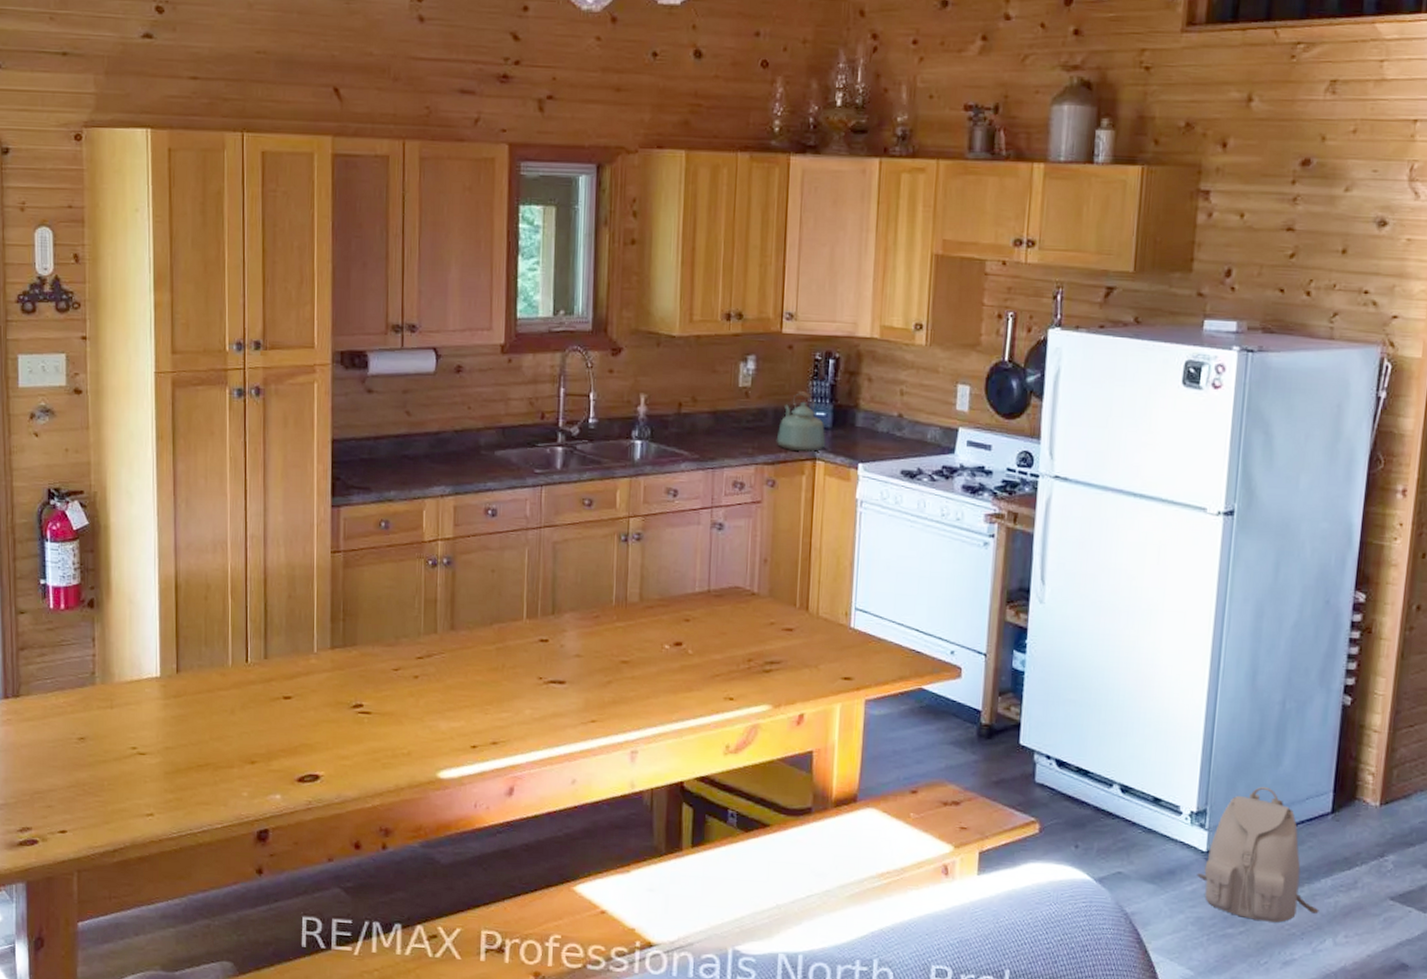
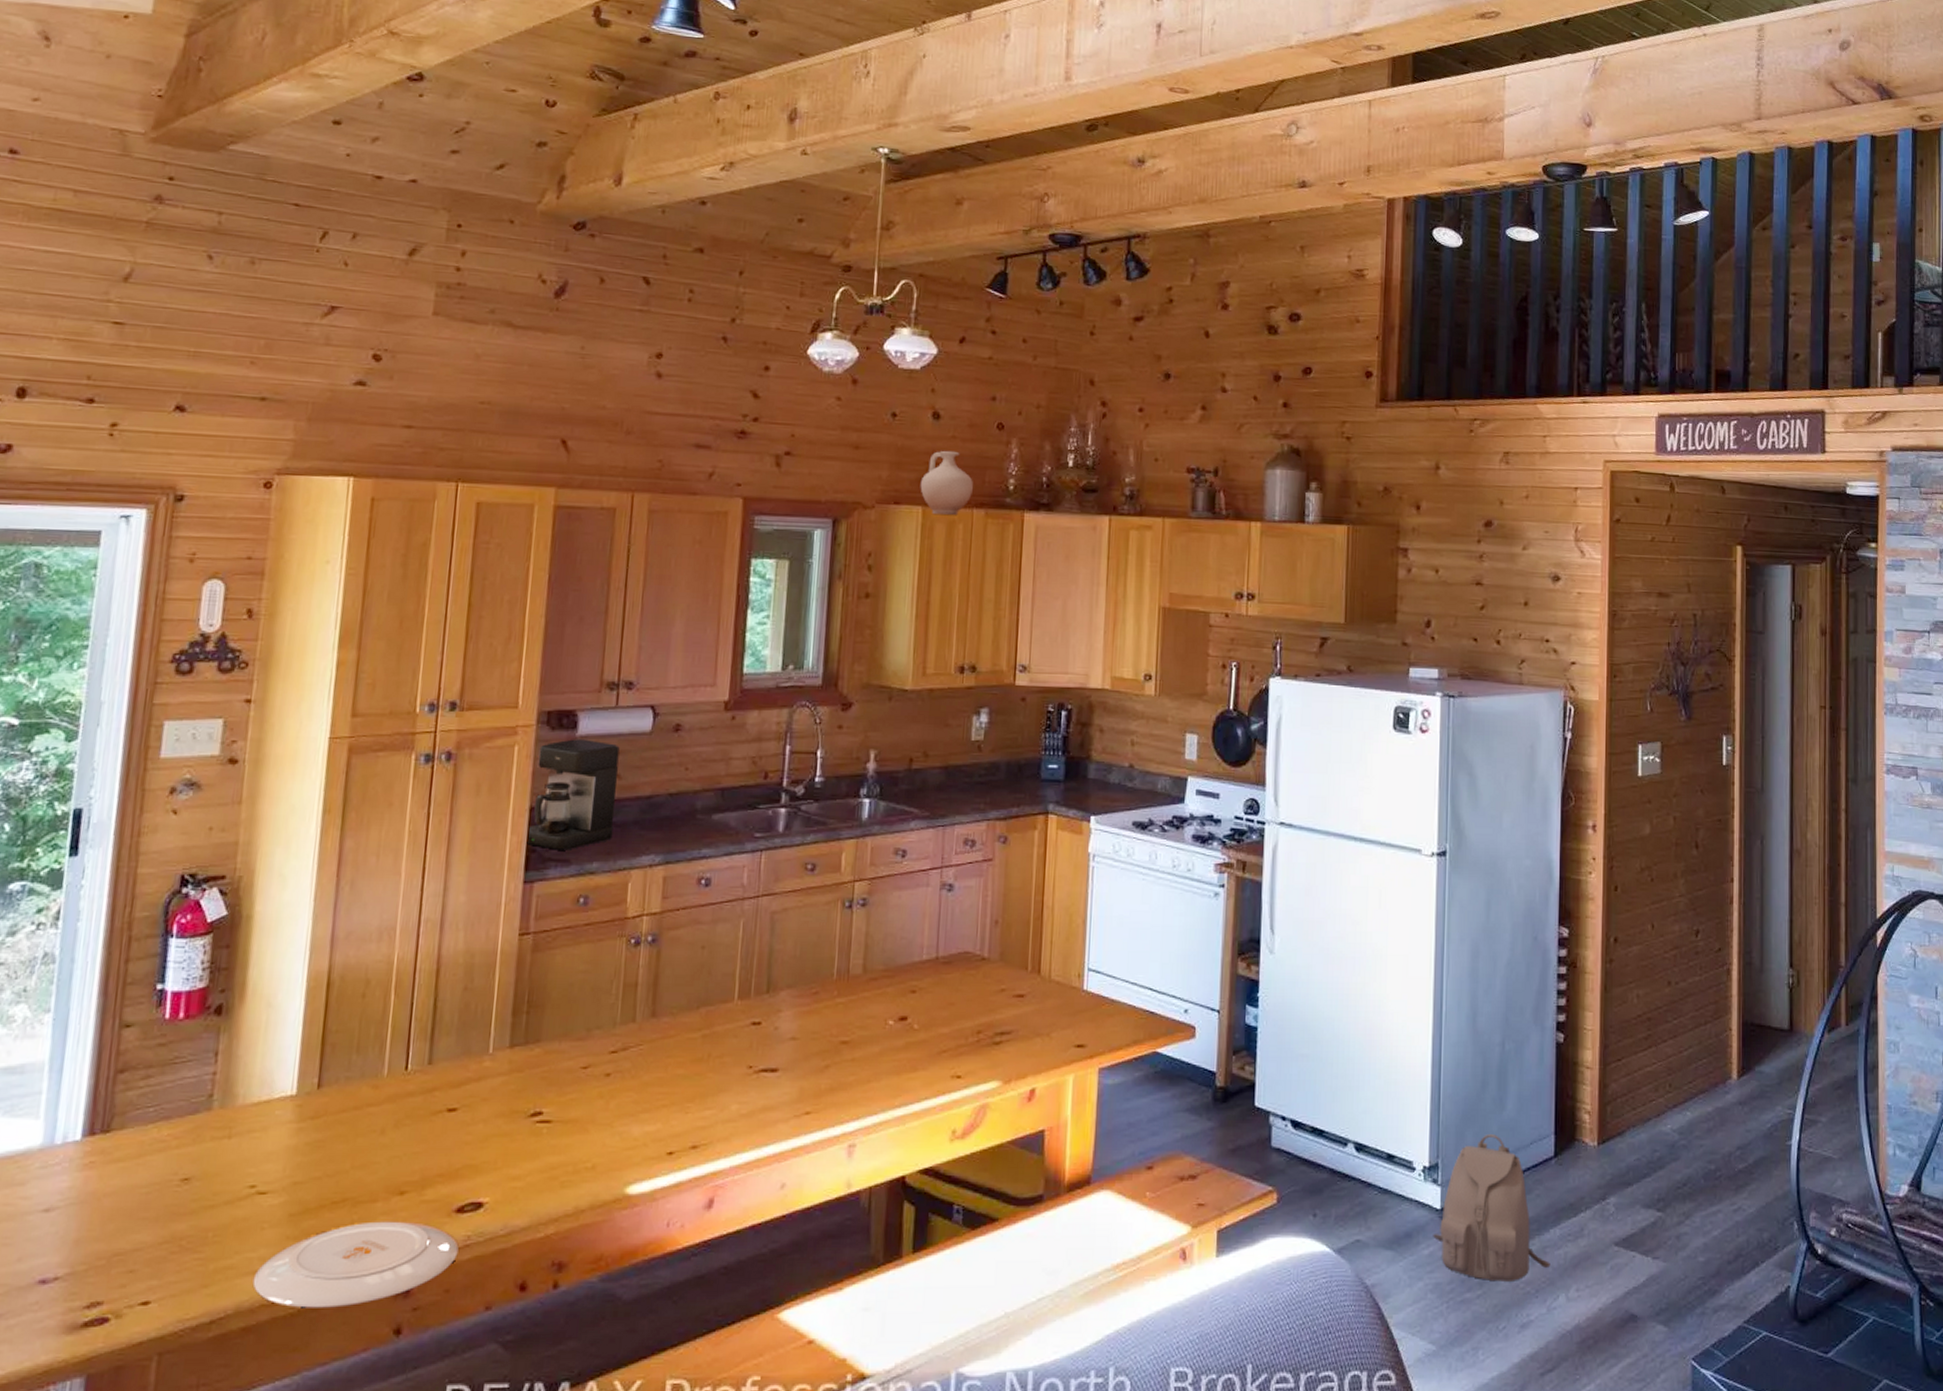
plate: none [143,783,302,849] -> present [252,1221,459,1308]
coffee maker: none [331,378,407,479] -> present [526,739,620,850]
ceramic jug: none [683,91,738,160] -> present [920,450,974,516]
kettle: present [776,390,826,453] -> none [1008,742,1058,806]

